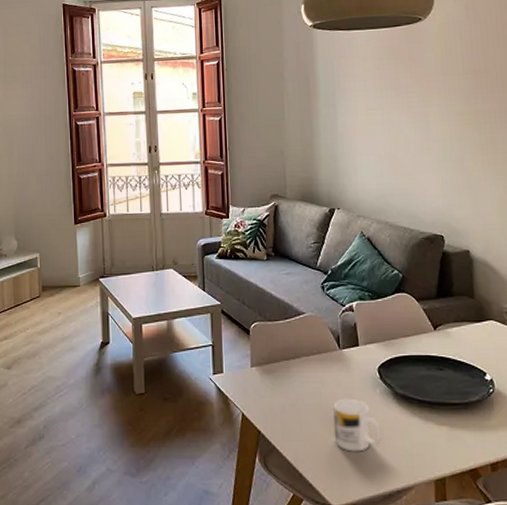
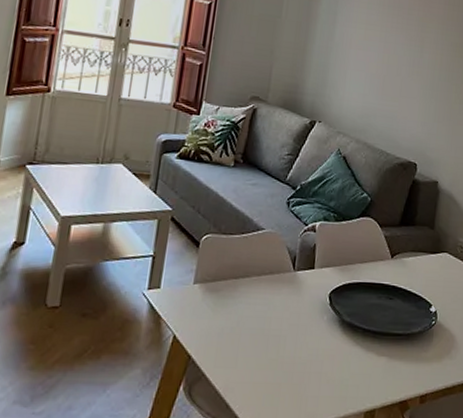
mug: present [333,398,383,452] -> none [270,323,323,381]

